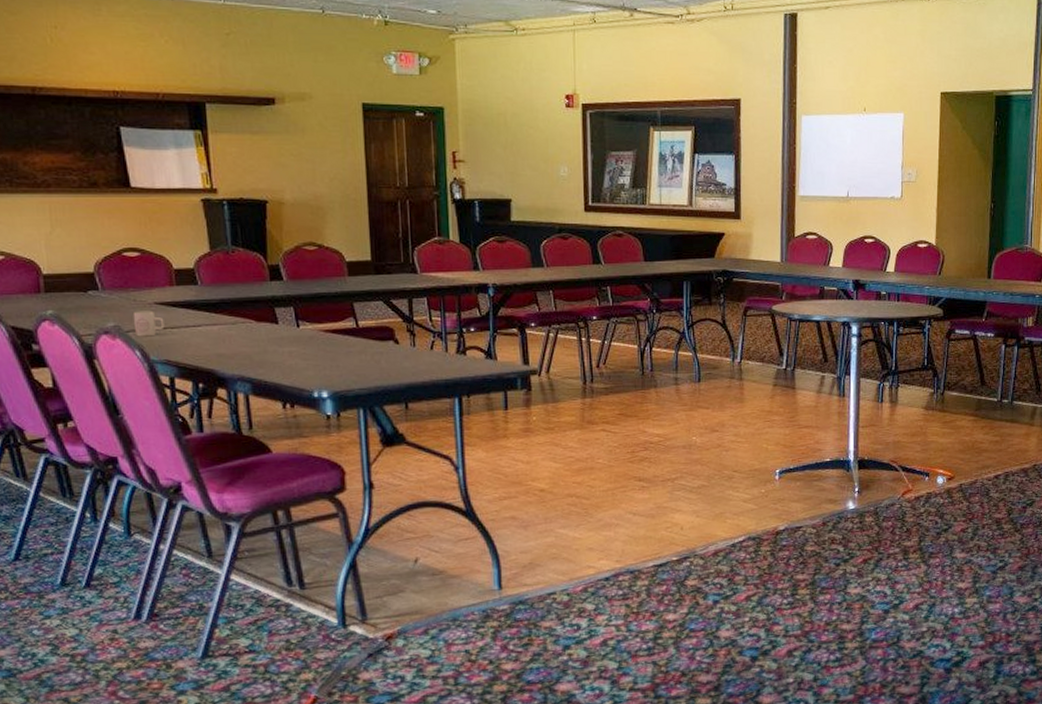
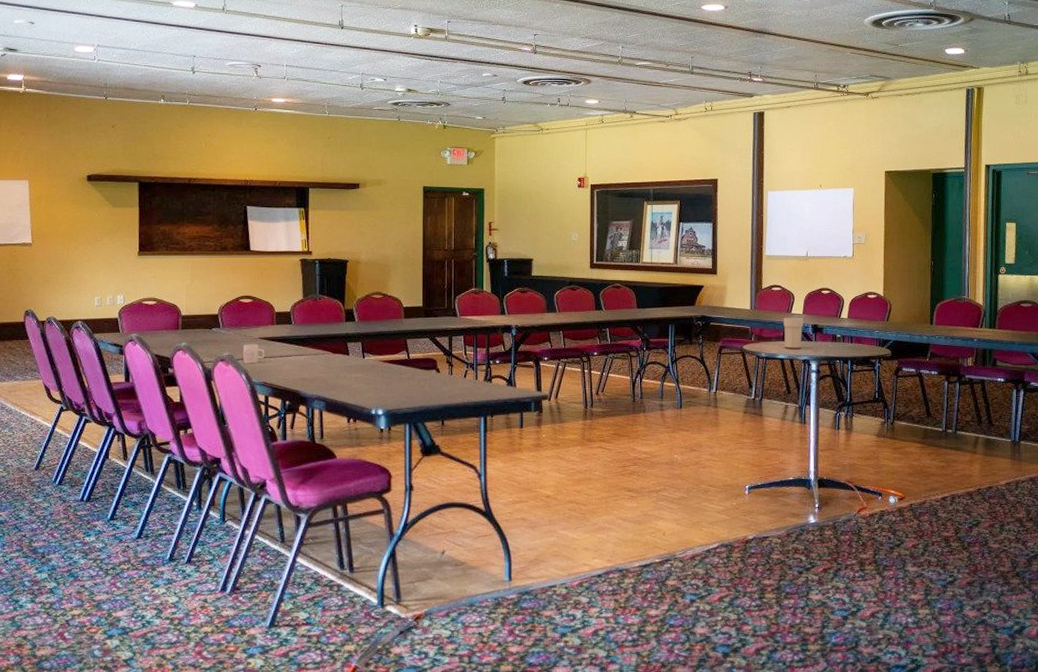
cup: none [819,271,843,310] -> present [783,317,804,350]

